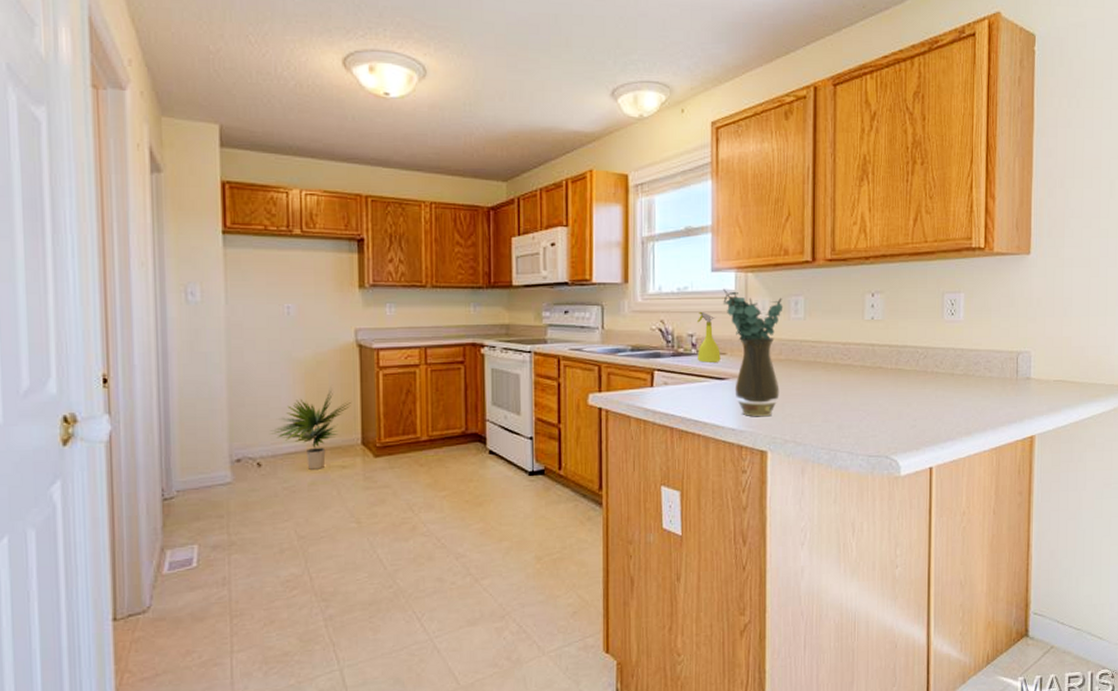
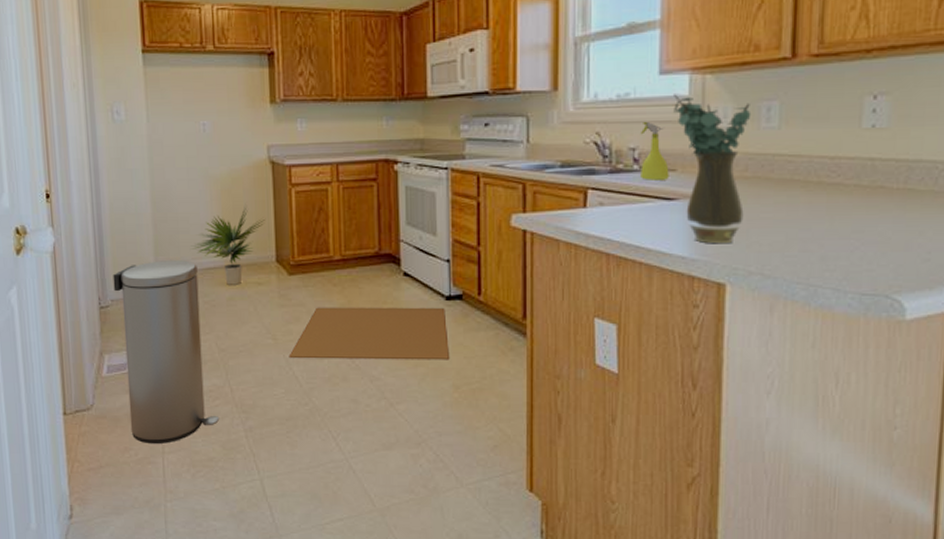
pedal bin: none [179,446,297,644] -> present [113,260,220,444]
floor mat: none [373,483,532,540] -> present [289,307,449,359]

